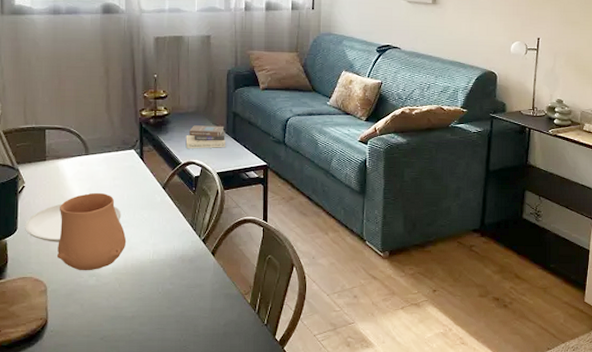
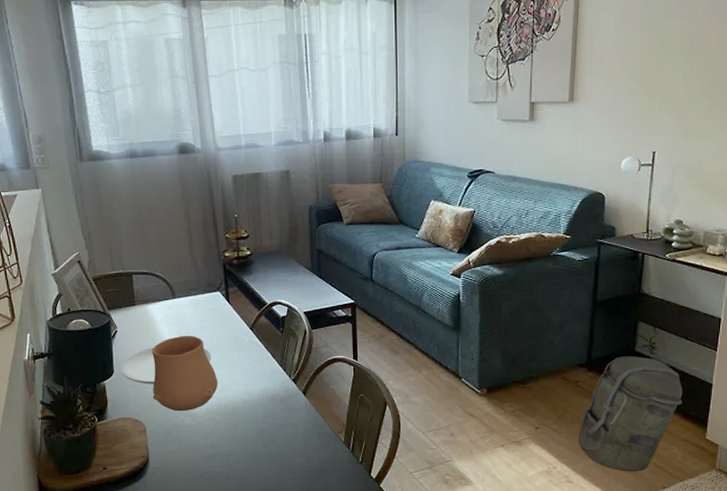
books: present [186,125,226,149] -> none [270,264,311,289]
backpack: none [472,222,564,334] -> present [578,355,683,472]

